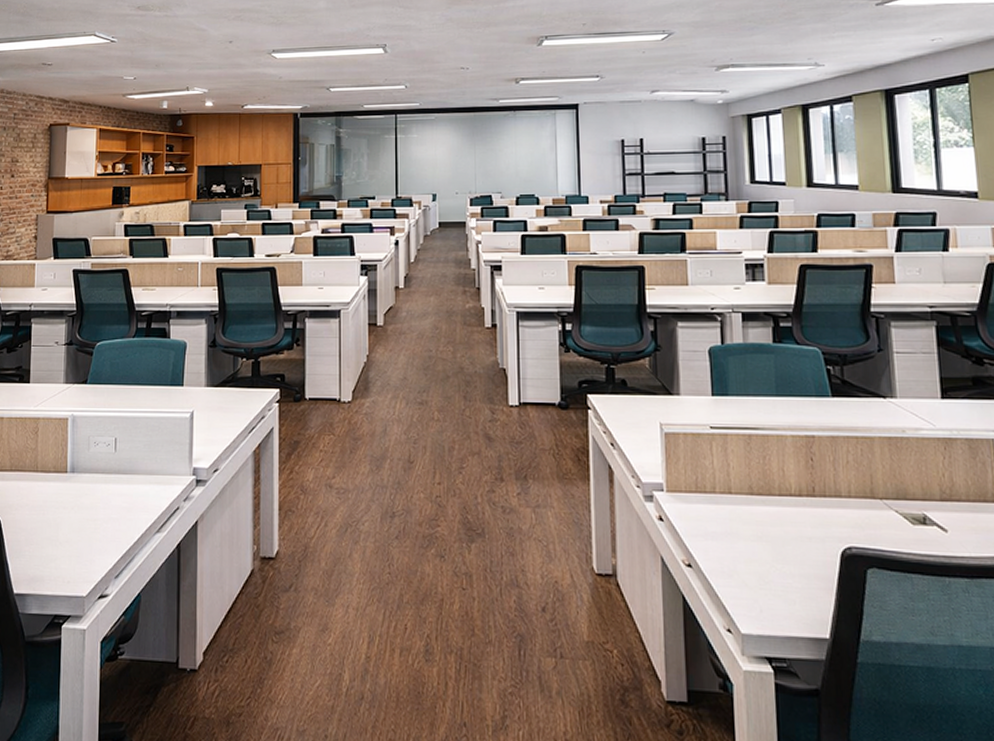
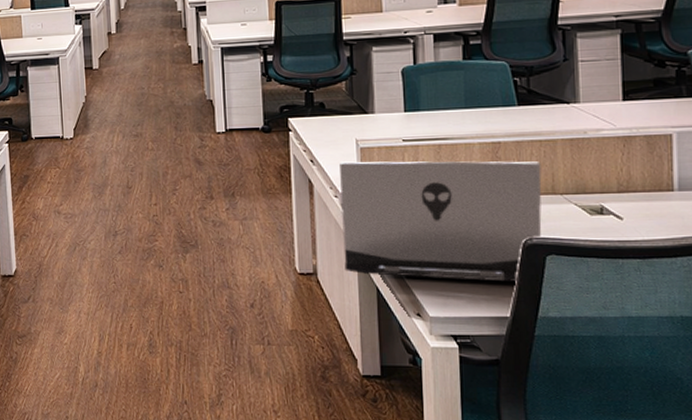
laptop computer: none [642,447,861,597] -> present [340,161,542,282]

